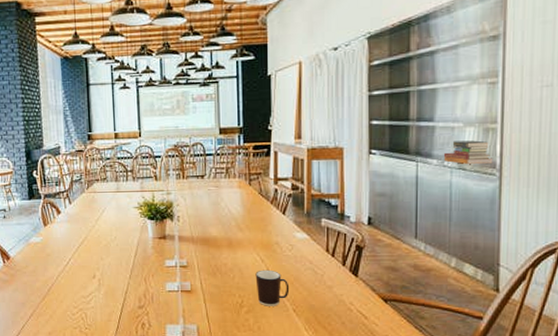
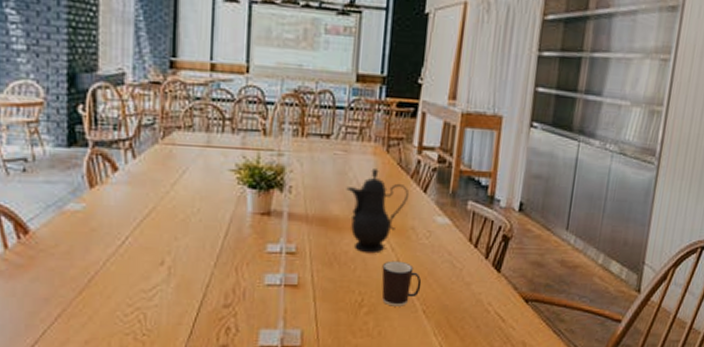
coffeepot: none [220,198,270,265] -> present [346,169,409,254]
books: present [443,140,493,165] -> none [606,121,654,152]

